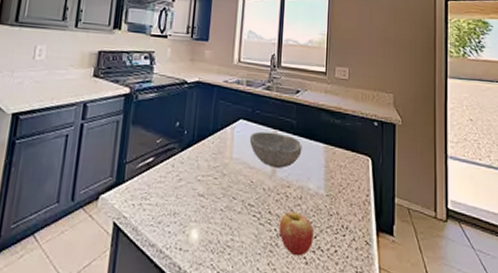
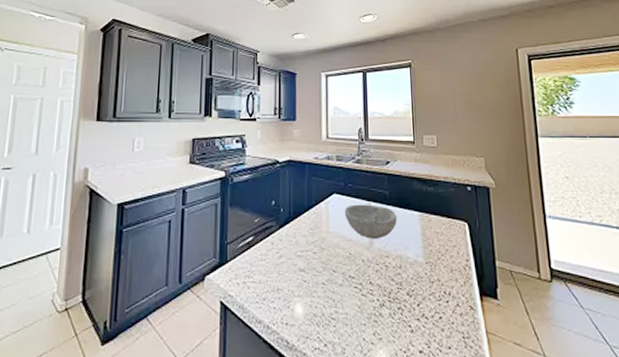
fruit: present [278,211,314,256] -> none [381,280,417,325]

